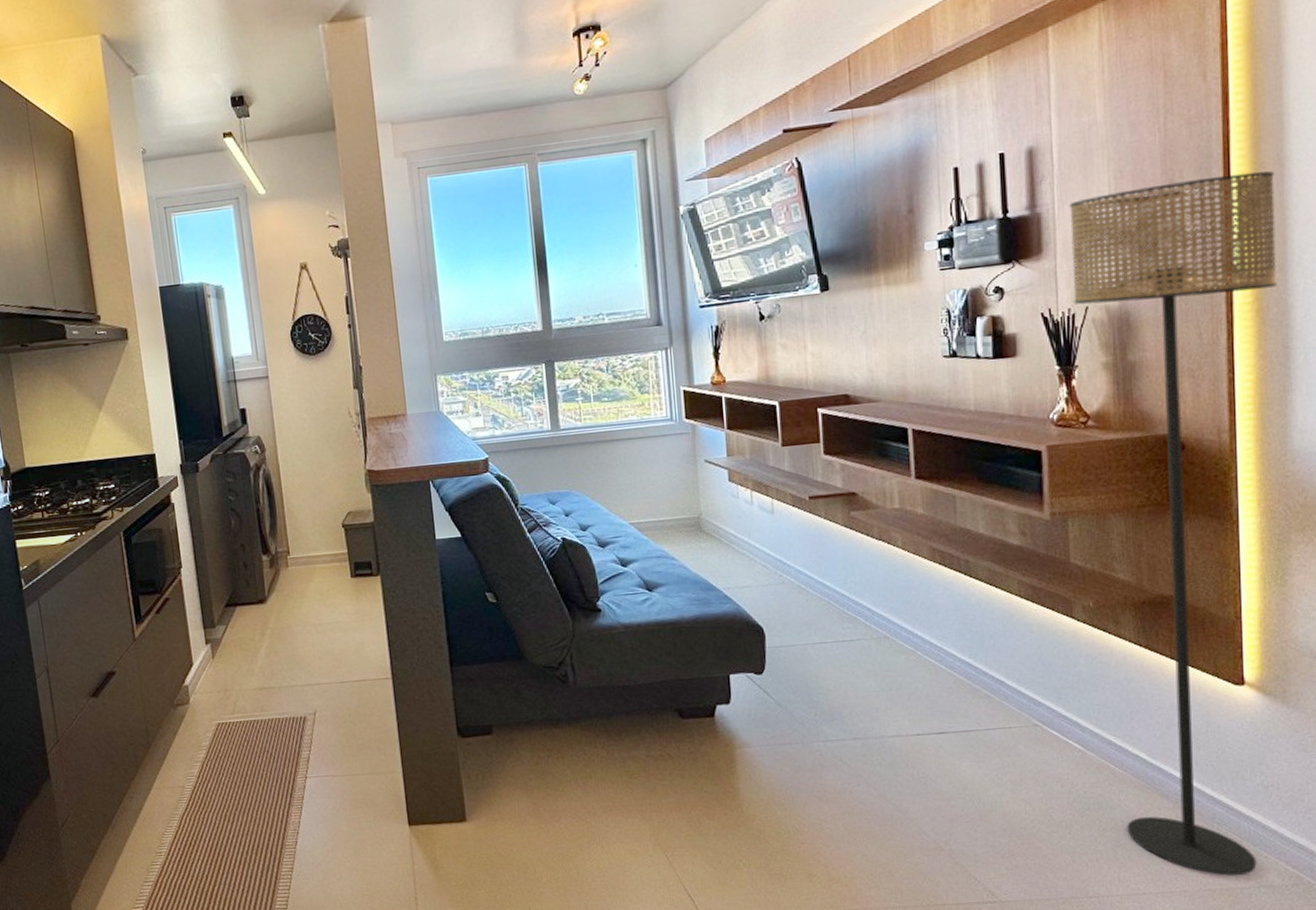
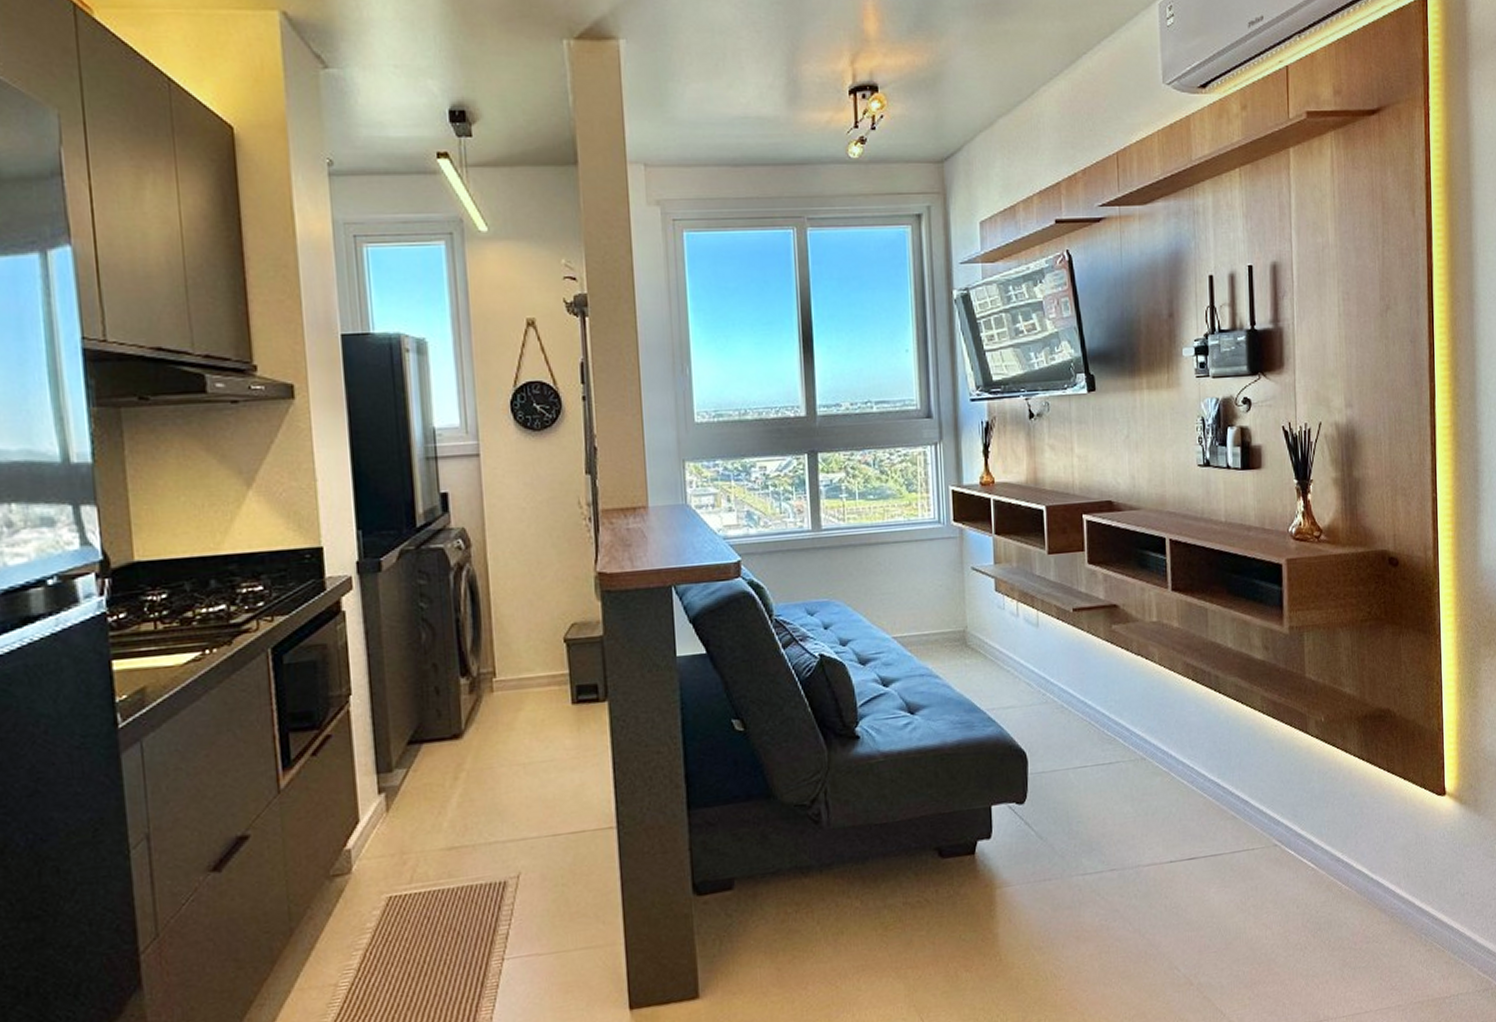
floor lamp: present [1069,171,1277,876] -> none [1306,304,1469,987]

